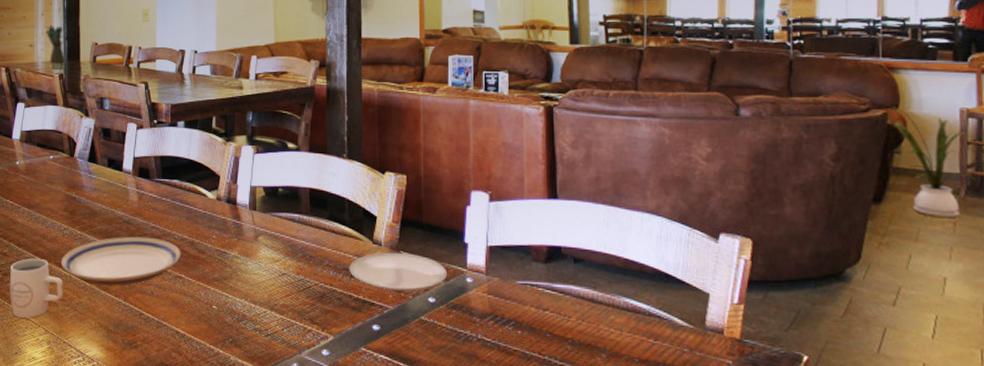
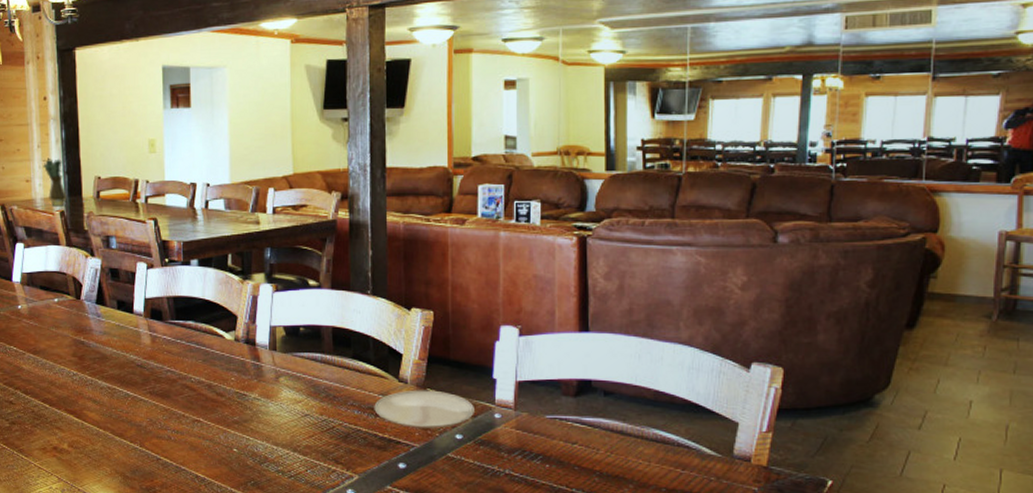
mug: present [9,258,64,318] -> none [17,405,76,467]
plate: present [61,236,181,286] -> none [71,380,199,432]
house plant: present [890,107,976,219] -> none [929,231,1009,343]

